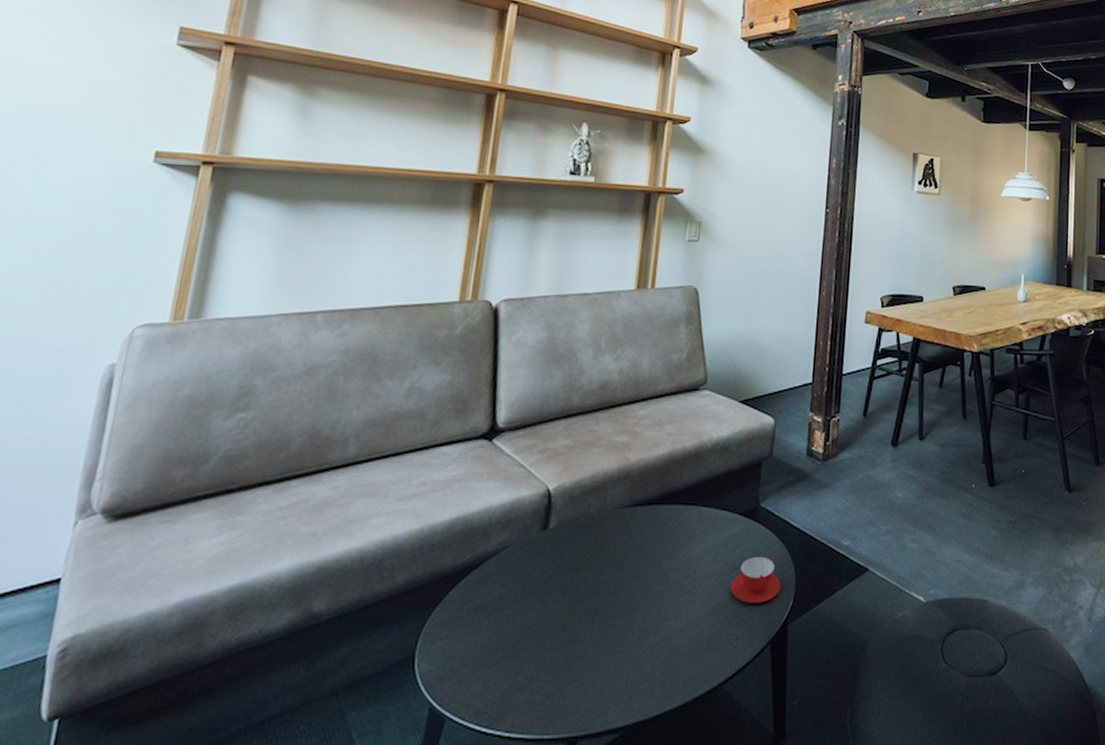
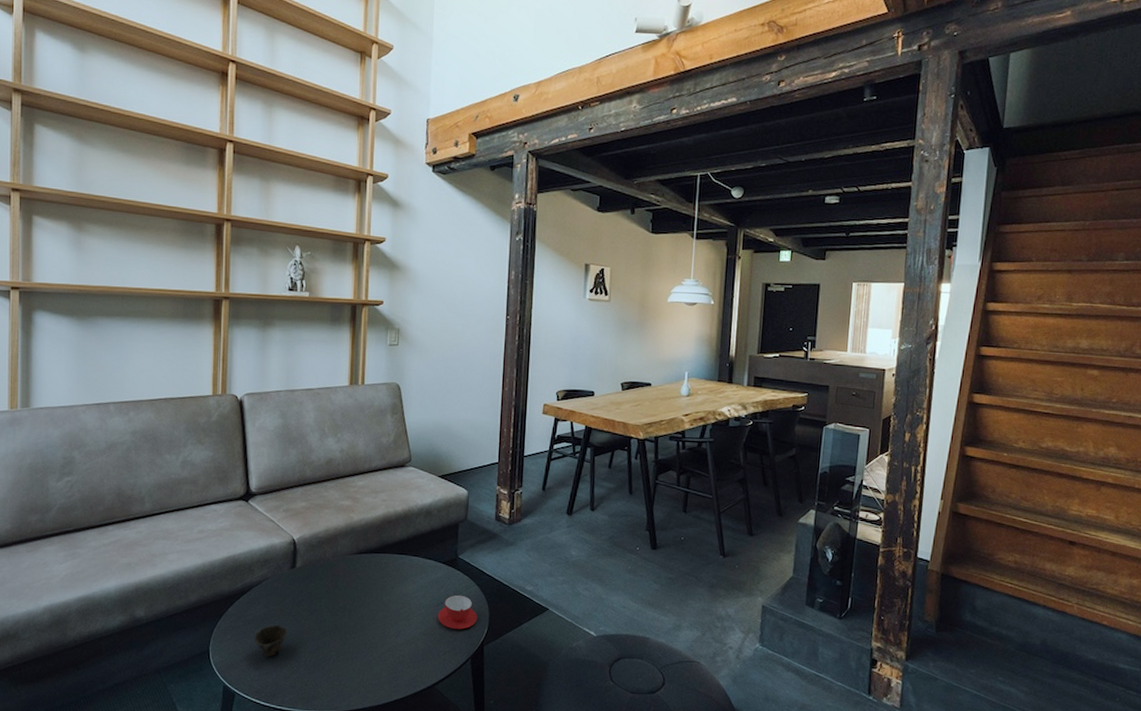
cup: none [481,611,530,660] -> present [254,624,289,657]

